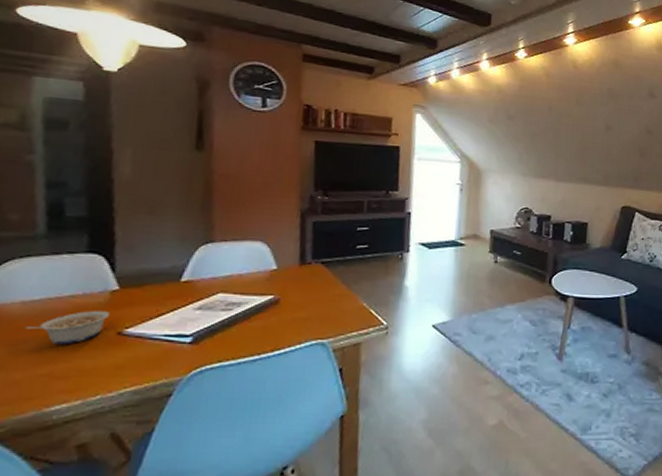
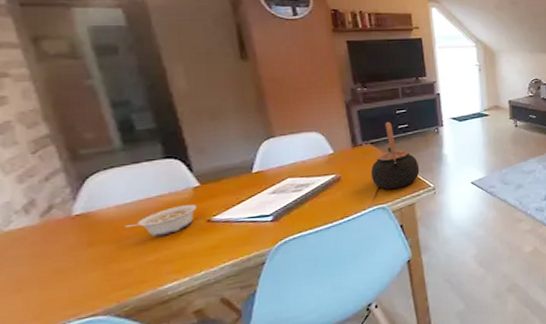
teapot: none [314,239,374,322] -> present [370,121,420,190]

